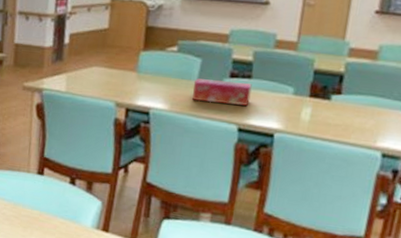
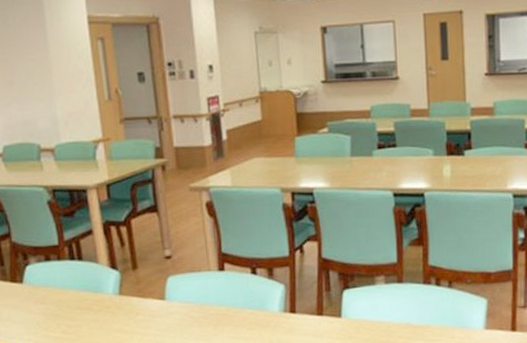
tissue box: present [192,78,252,106] -> none [347,152,399,175]

